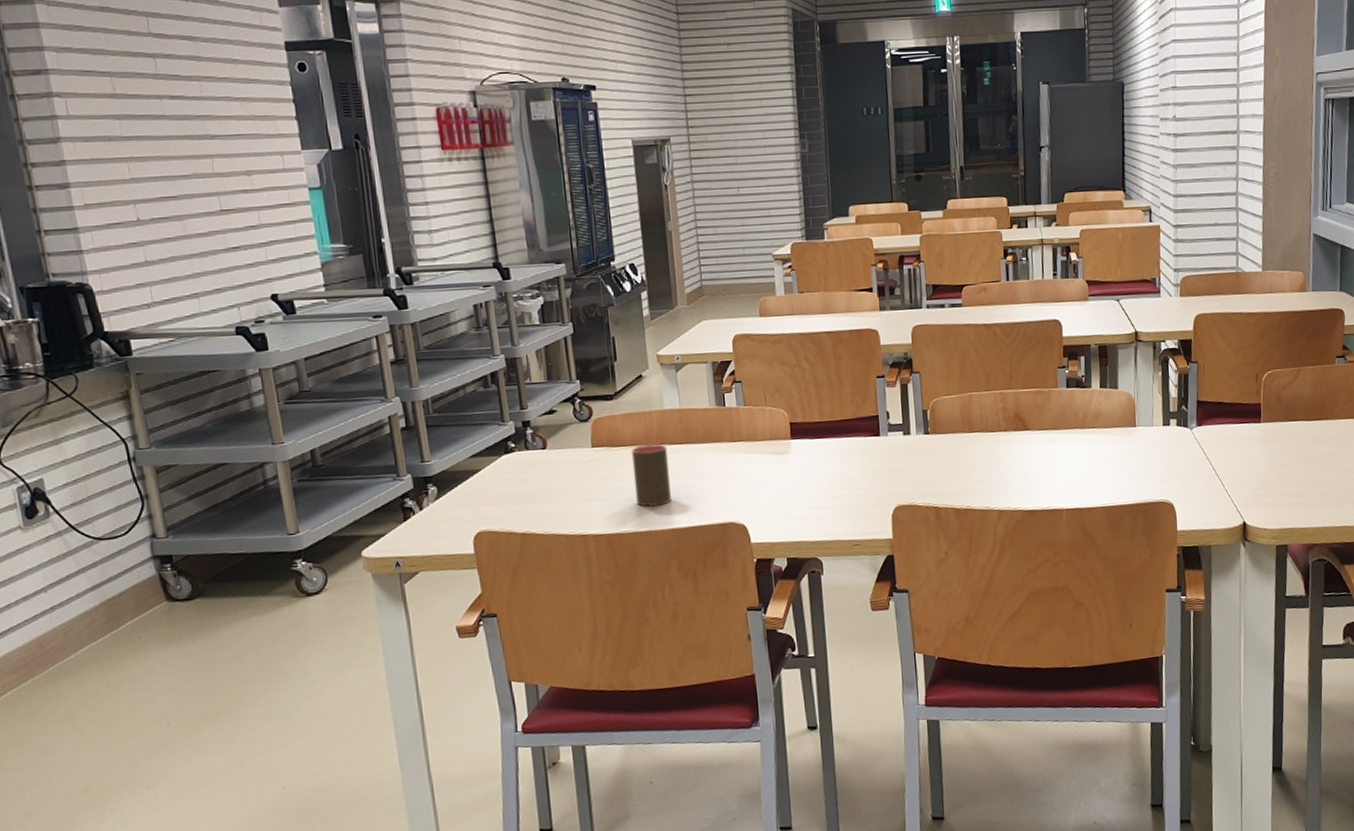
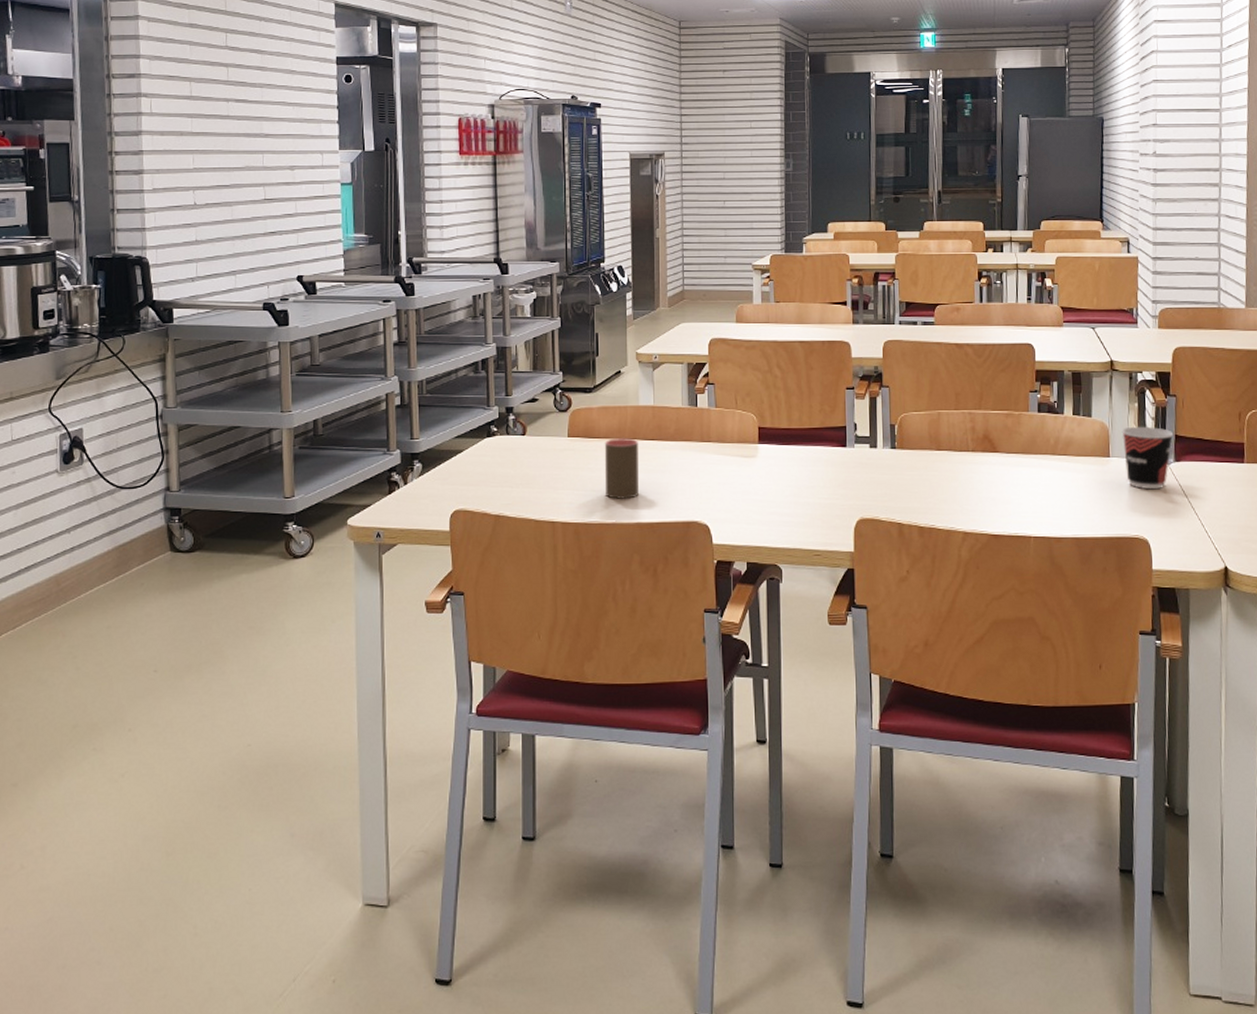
cup: none [1146,393,1196,455] -> present [1121,426,1174,490]

